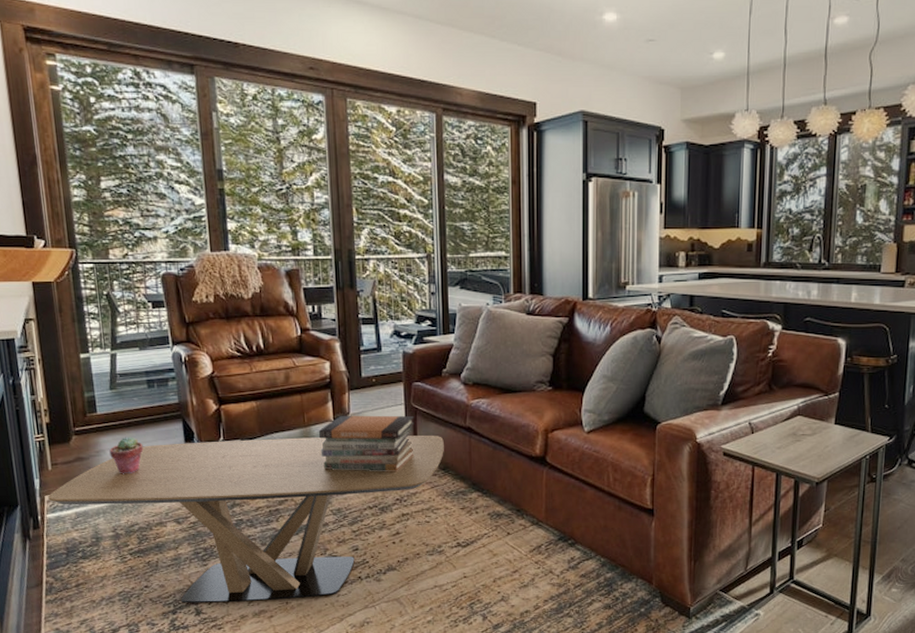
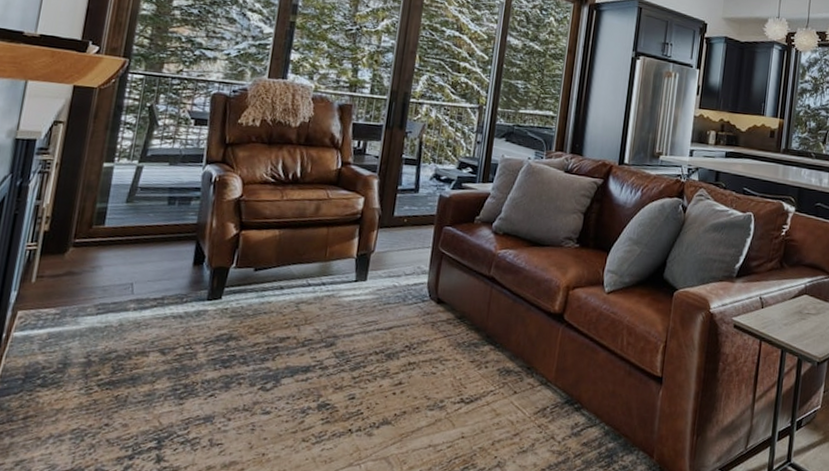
coffee table: present [48,436,444,603] -> none [21,265,465,451]
potted succulent: present [109,437,144,474] -> none [106,254,146,295]
book stack: present [319,416,415,473] -> none [335,253,440,318]

